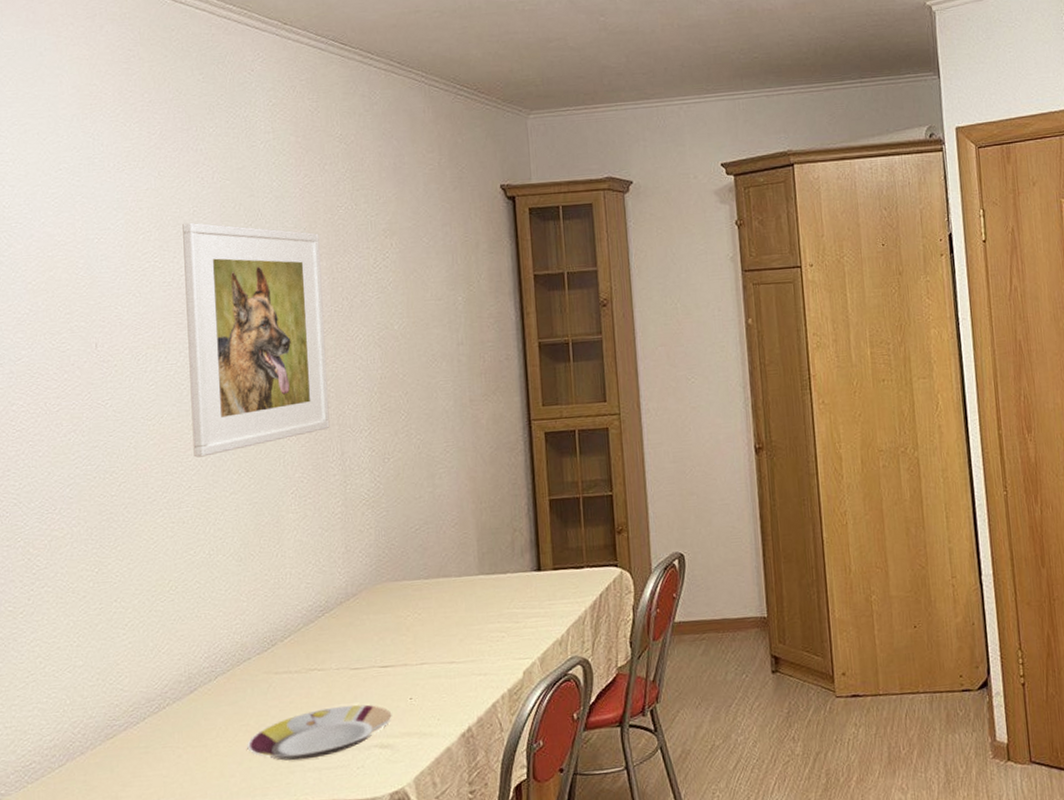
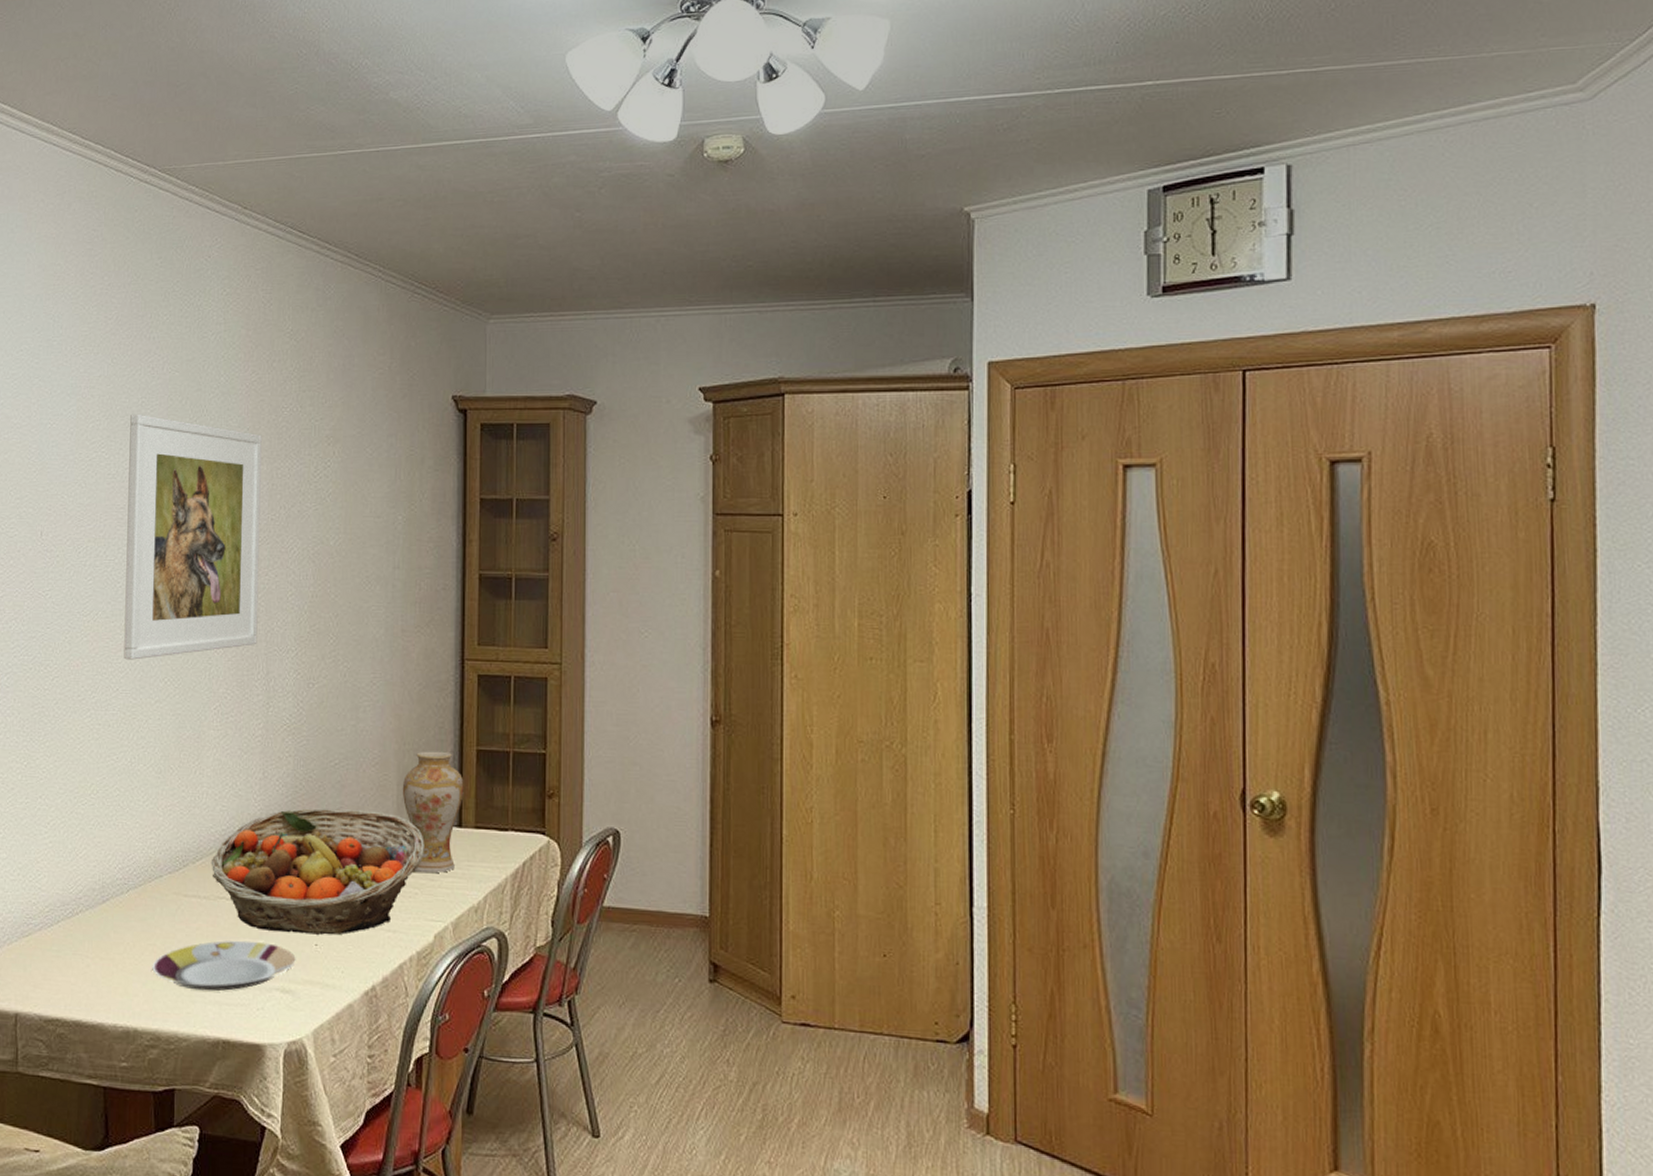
fruit basket: none [299,567,508,694] -> present [211,808,425,935]
vase: none [482,504,541,618] -> present [402,751,464,874]

